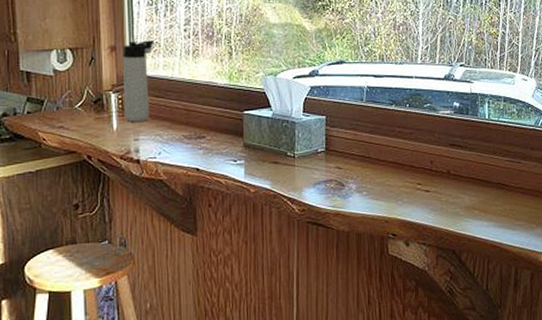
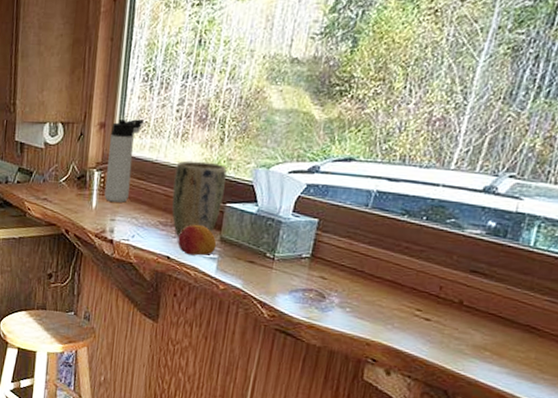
plant pot: none [191,75,240,147] -> present [172,160,227,236]
fruit: none [204,133,242,164] -> present [177,224,217,256]

